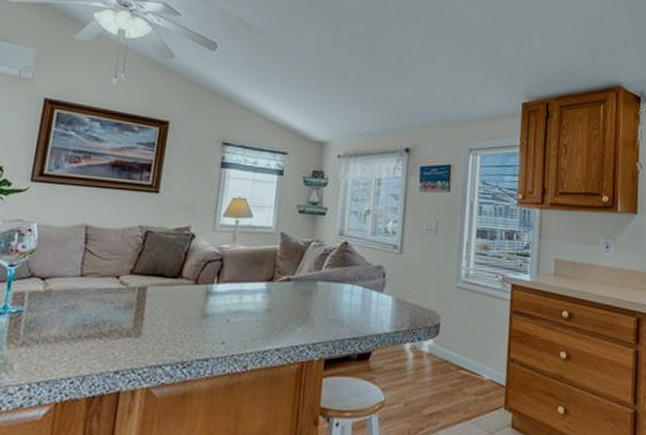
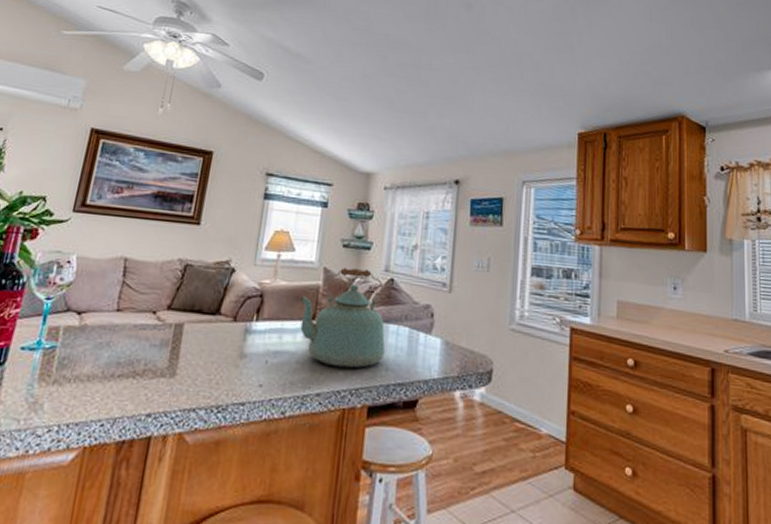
kettle: none [258,232,341,325] -> present [299,268,386,369]

